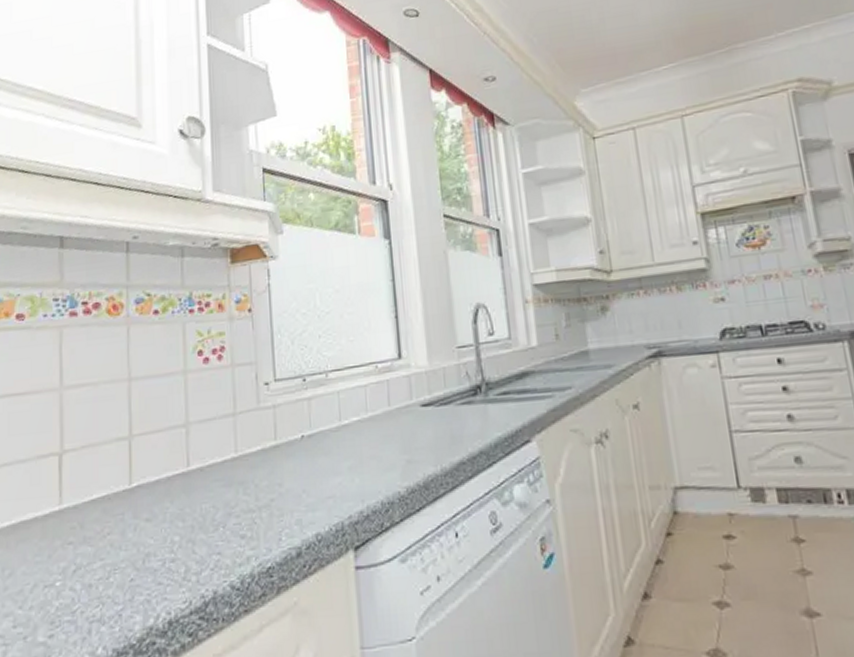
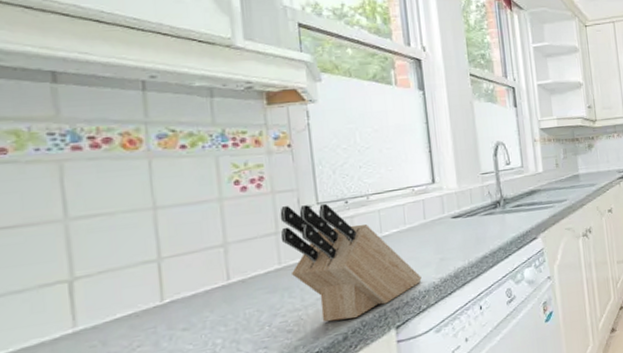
knife block: none [238,380,385,531] -> present [280,203,422,323]

